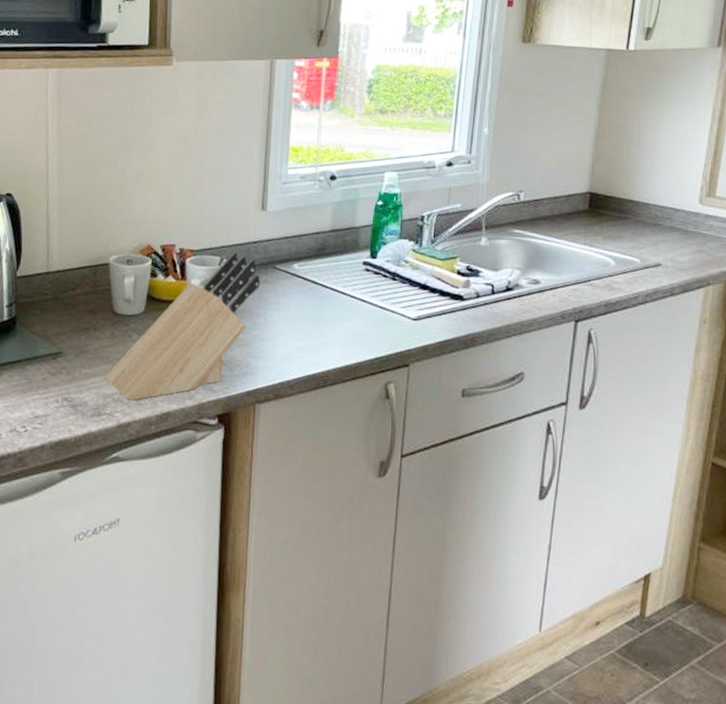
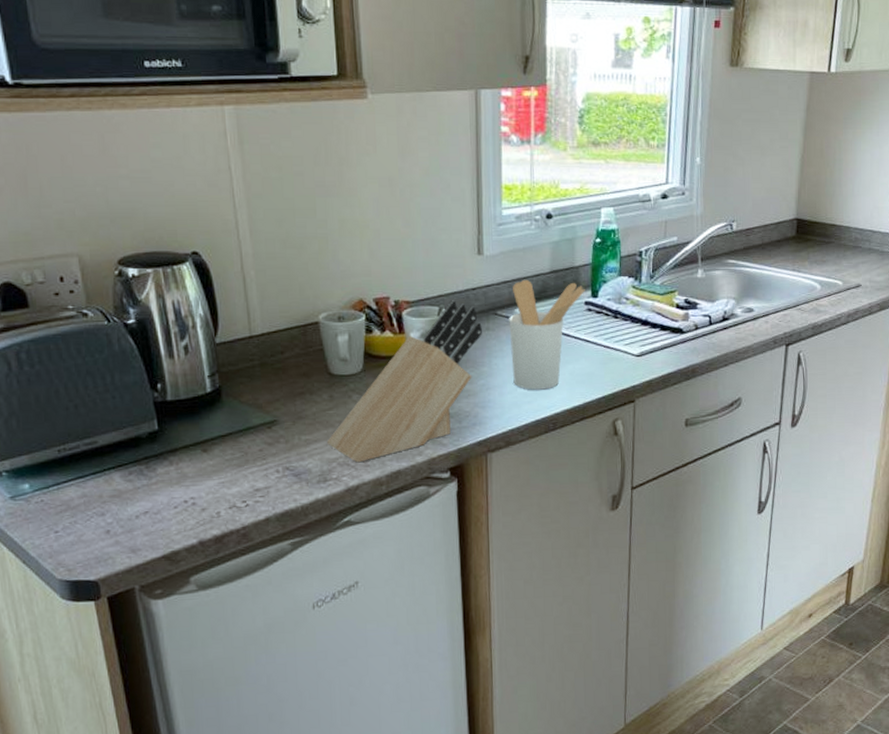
utensil holder: none [286,237,364,346] -> present [509,280,585,390]

